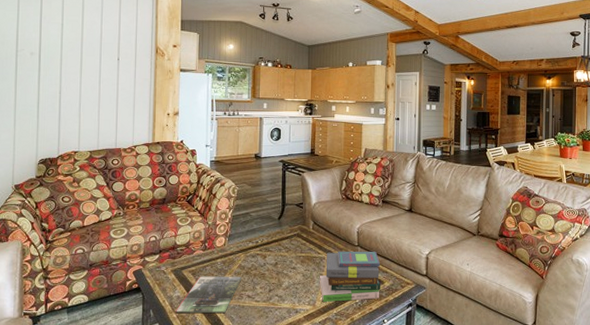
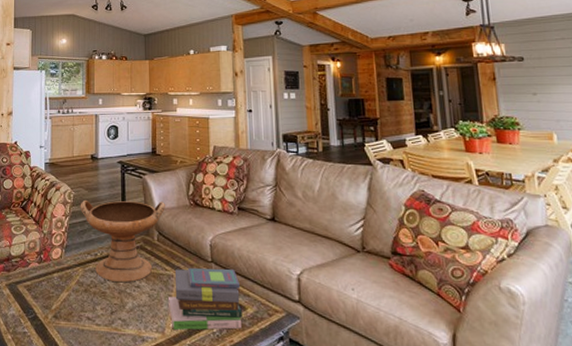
magazine: present [176,276,242,314] -> none [11,292,81,338]
decorative bowl: none [243,195,321,265] -> present [80,201,165,283]

